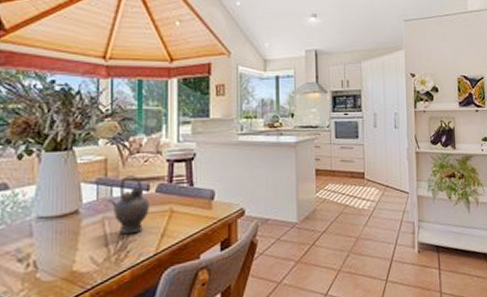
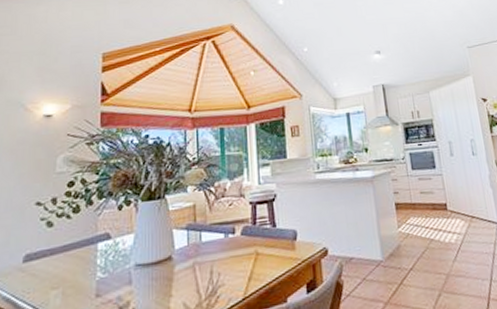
teapot: present [109,175,149,235] -> none [198,219,236,279]

